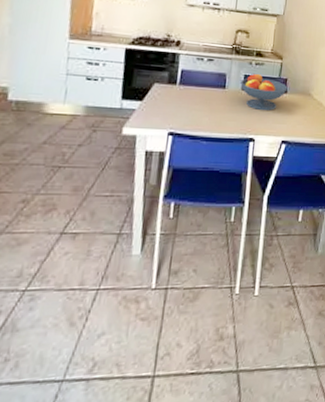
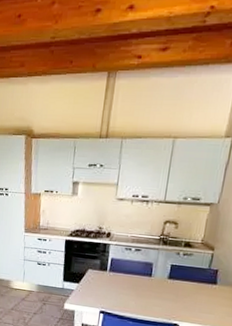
fruit bowl: present [240,73,288,111] -> none [167,263,218,300]

